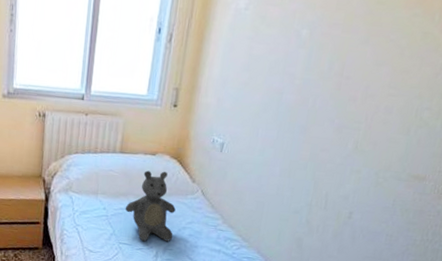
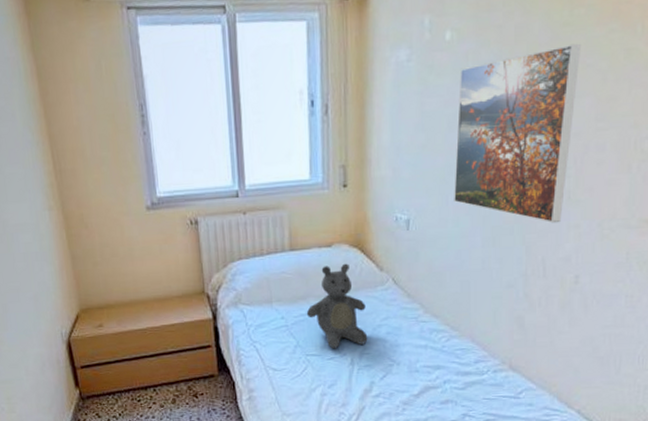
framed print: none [263,19,388,167] -> present [454,43,581,224]

